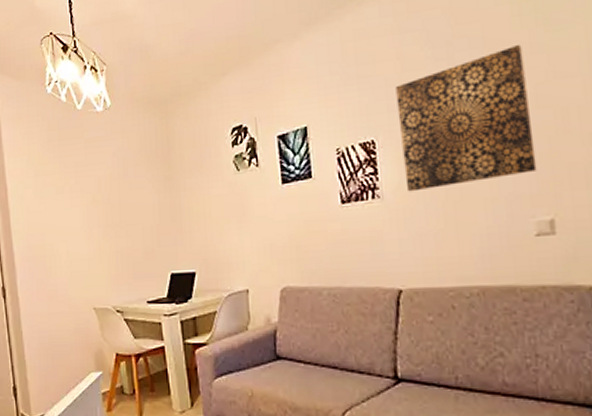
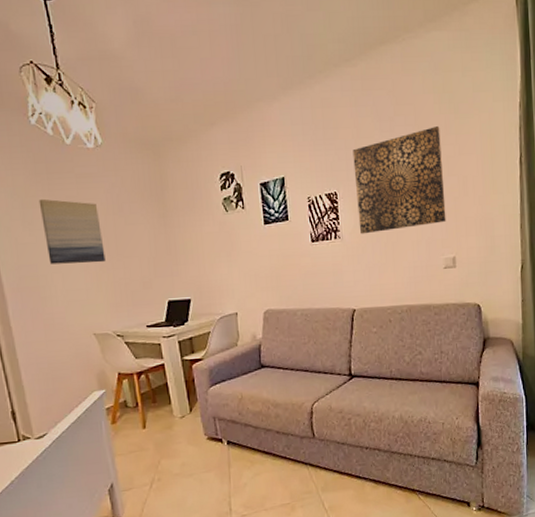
wall art: none [50,166,109,233] -> present [38,198,106,264]

